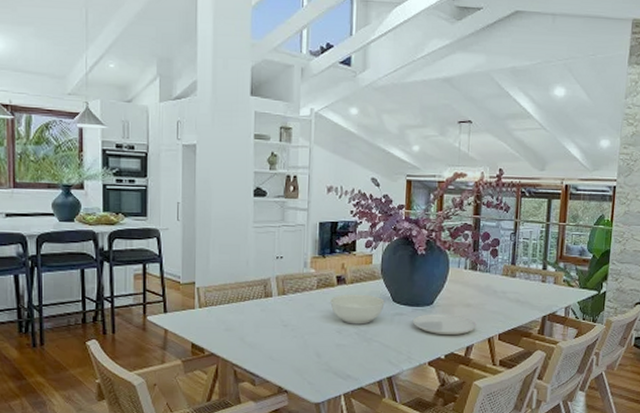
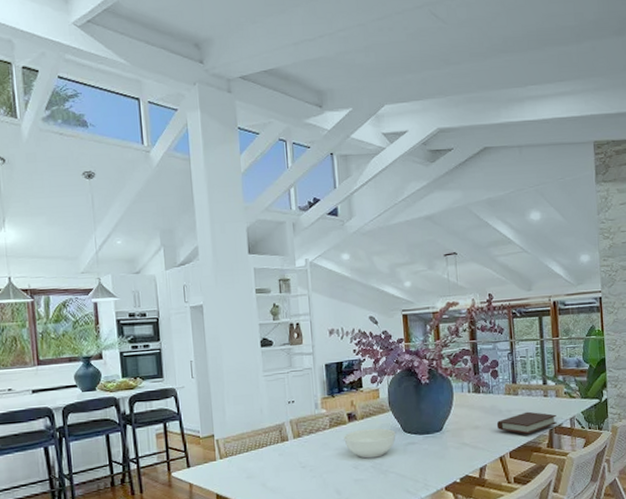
plate: present [412,314,477,336] -> none [424,438,487,459]
book: none [489,295,552,318] -> present [496,411,557,434]

